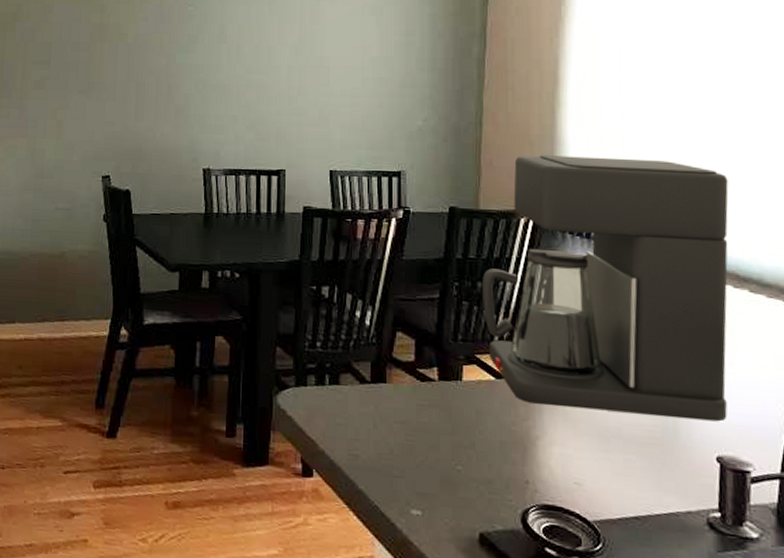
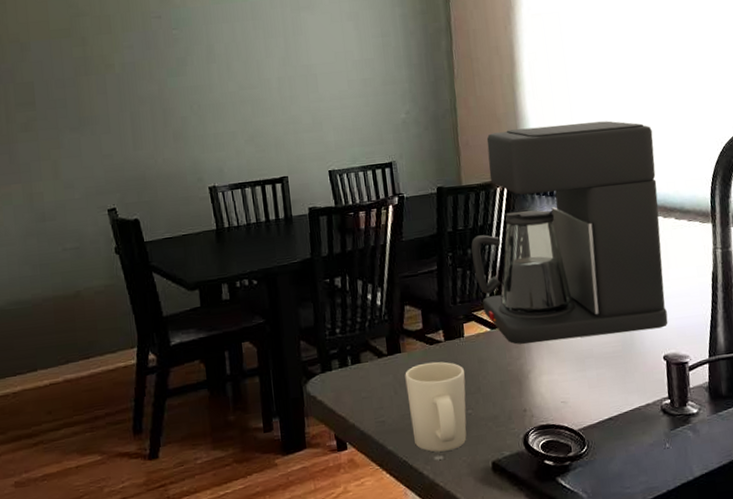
mug: none [388,400,459,508] -> present [405,361,467,452]

